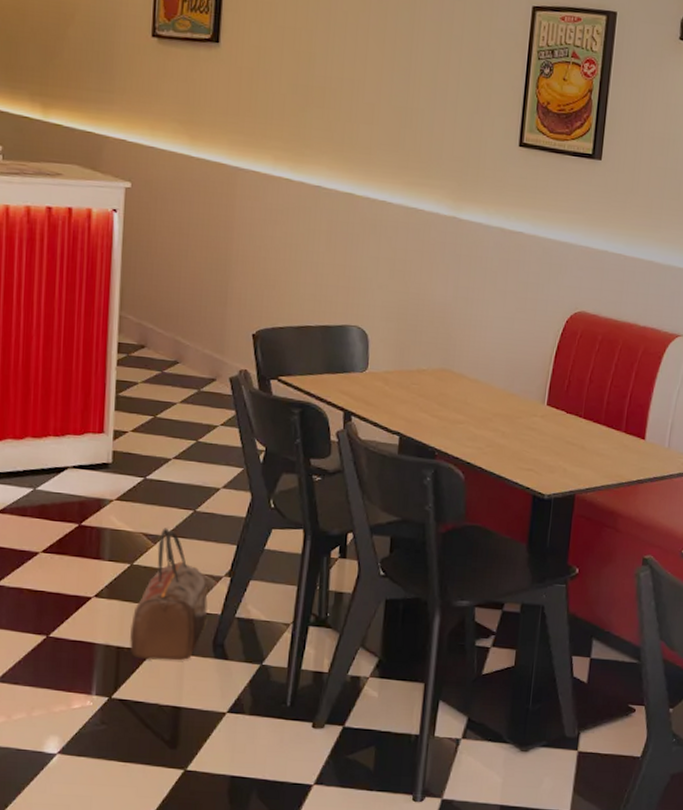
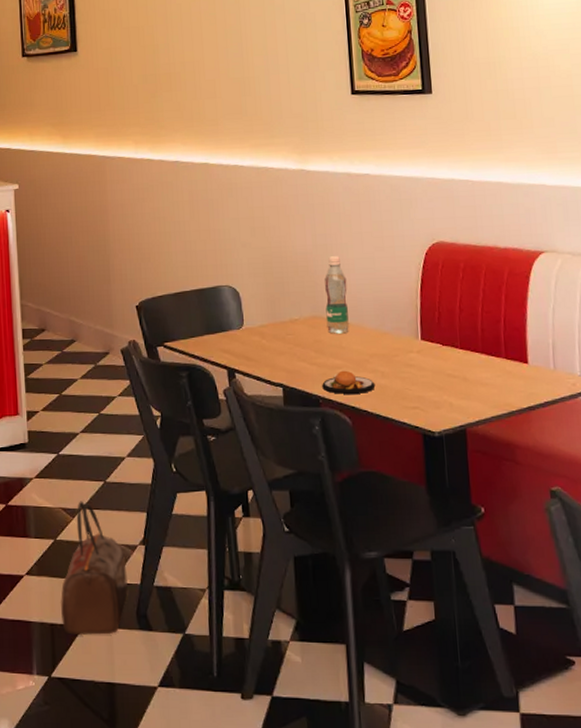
burger: none [440,426,494,451] -> present [322,370,376,394]
bottle: none [454,311,483,391] -> present [324,256,349,335]

